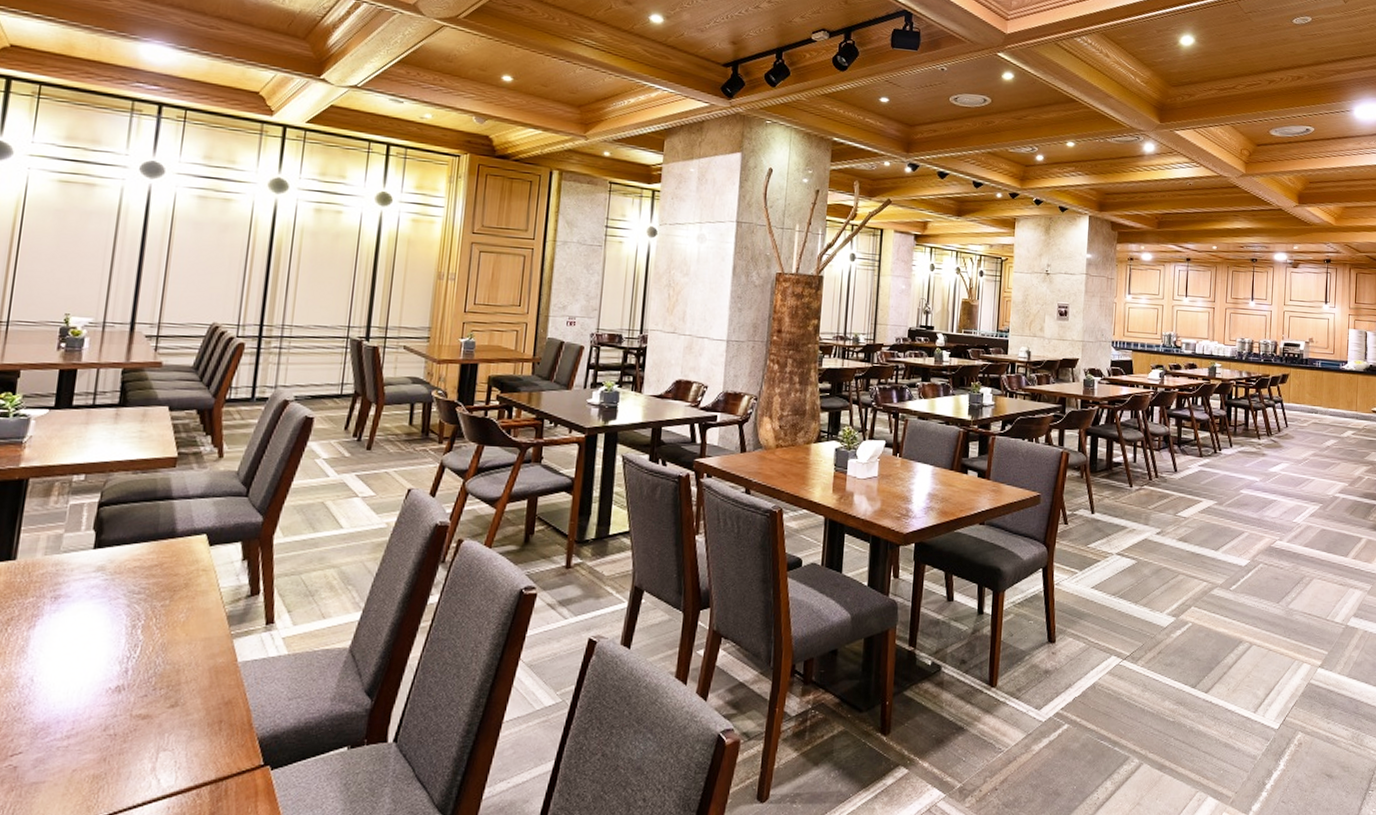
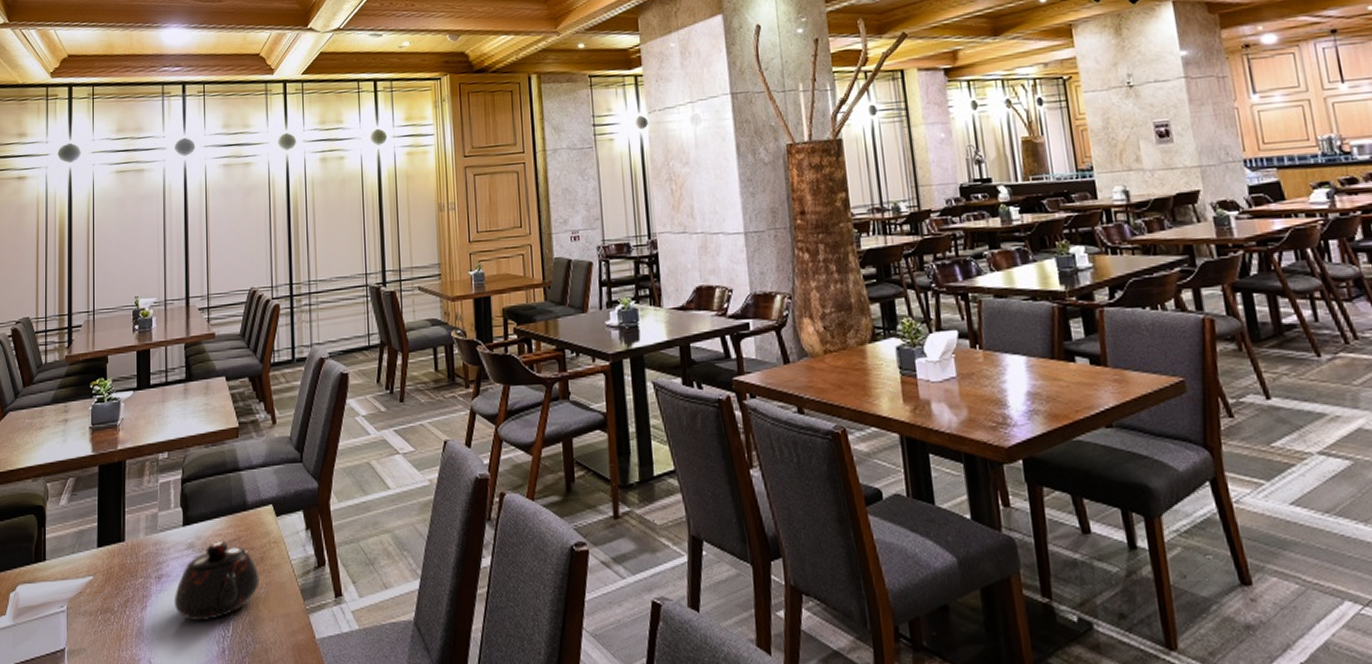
teapot: none [71,566,181,642] -> present [174,541,259,622]

